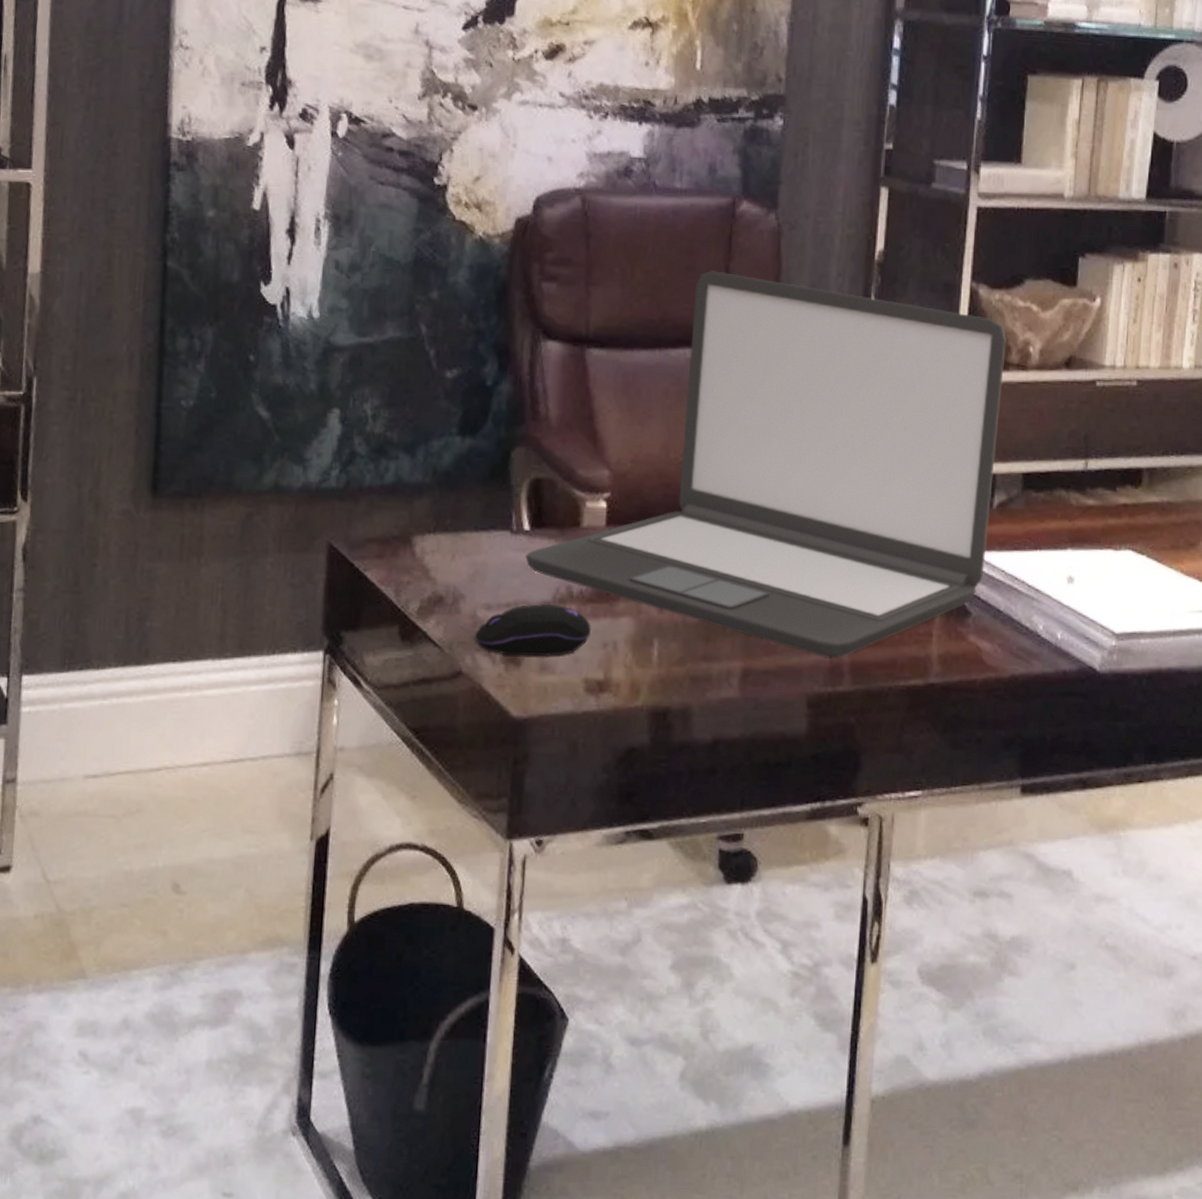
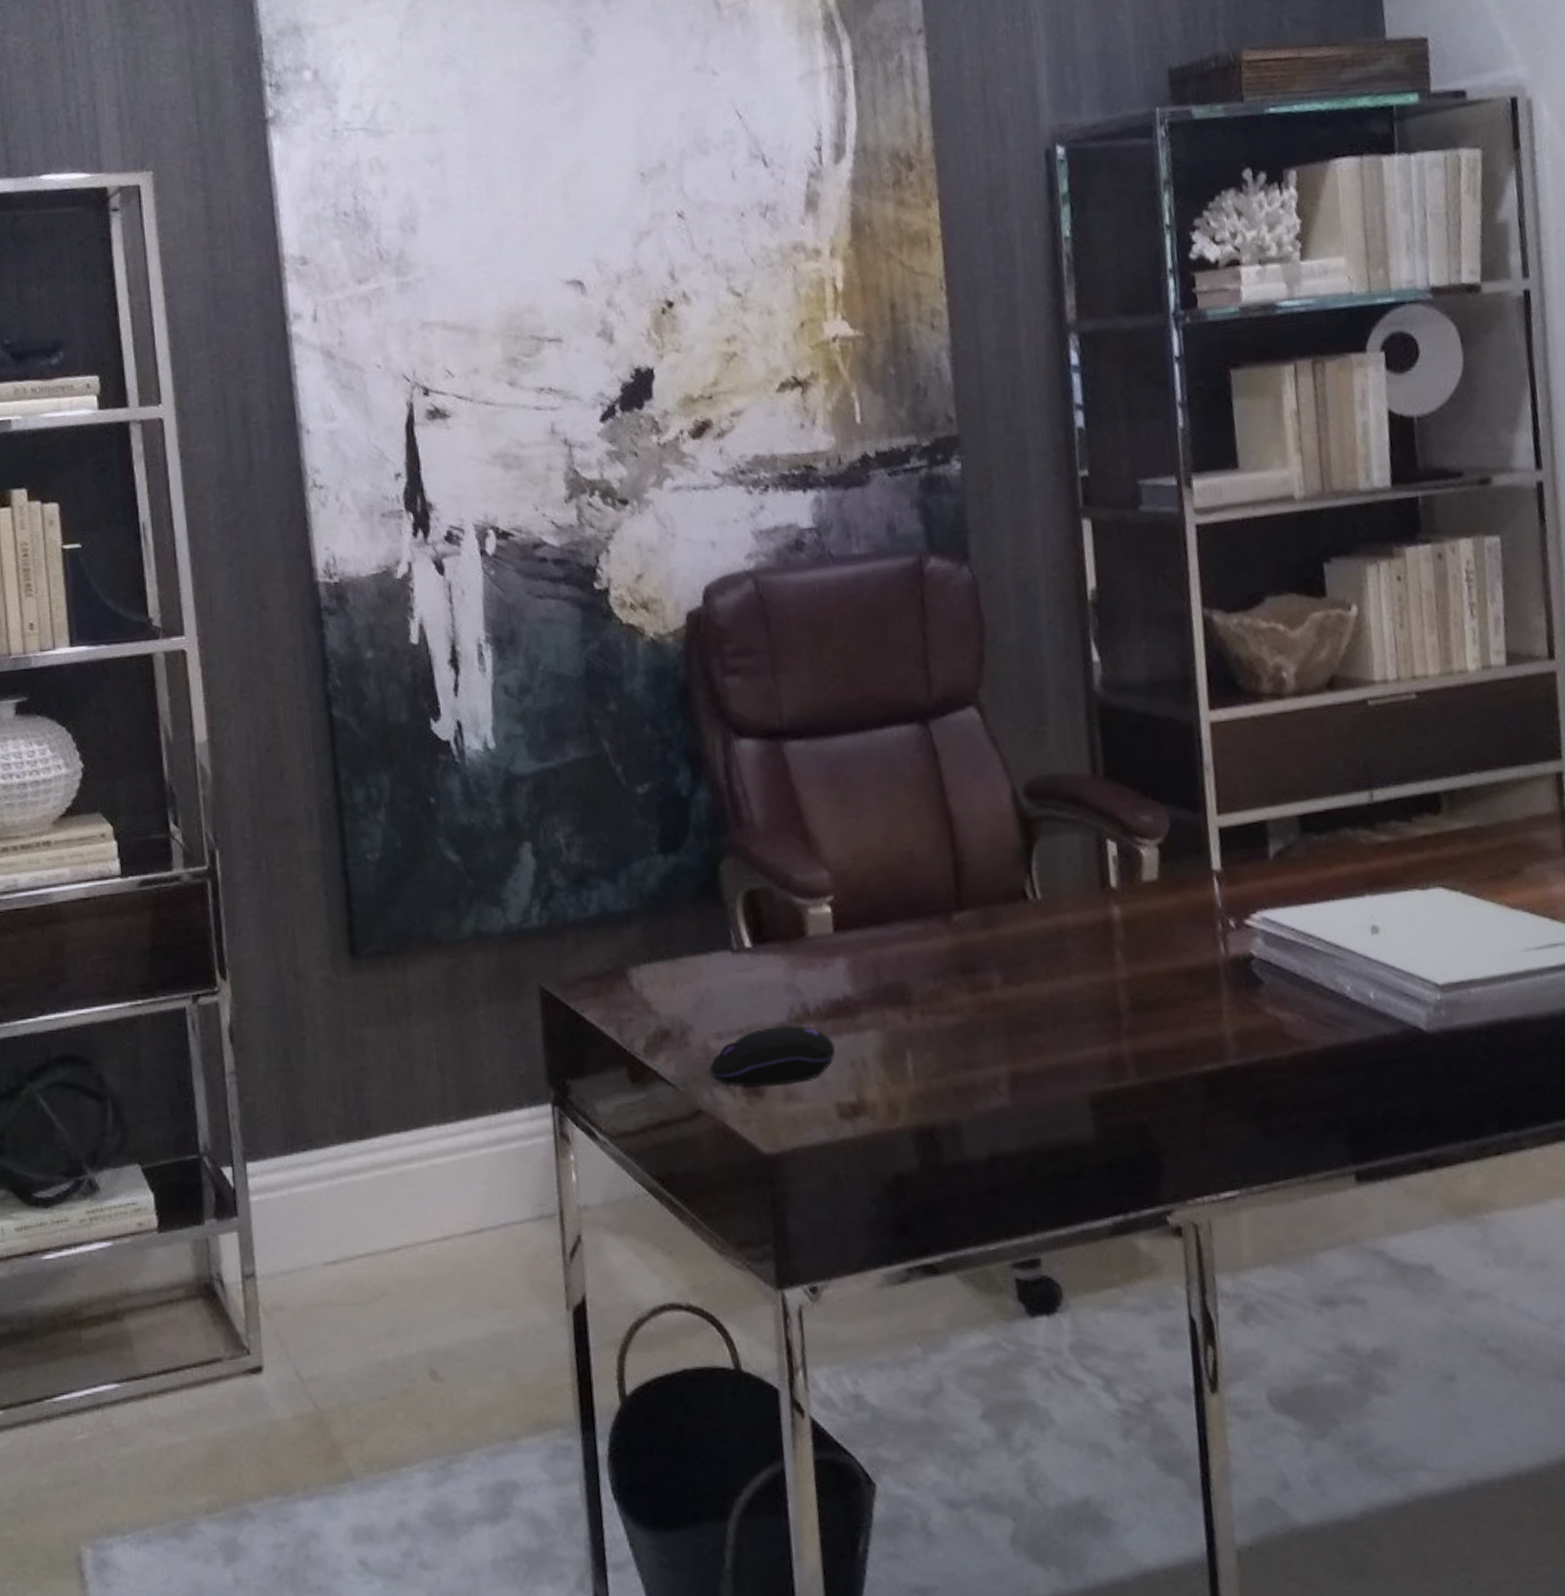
laptop: present [525,271,1007,658] -> none [751,638,1271,1051]

